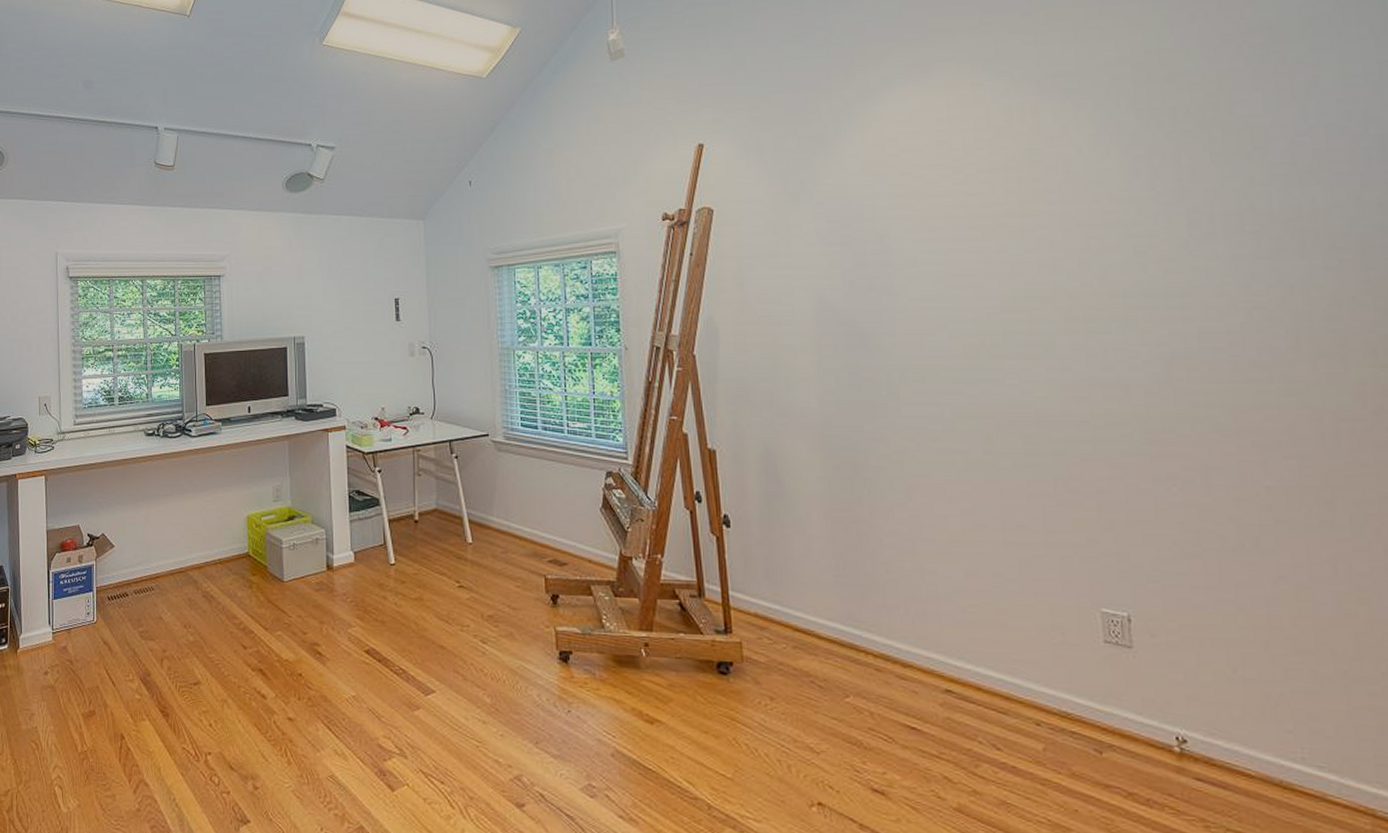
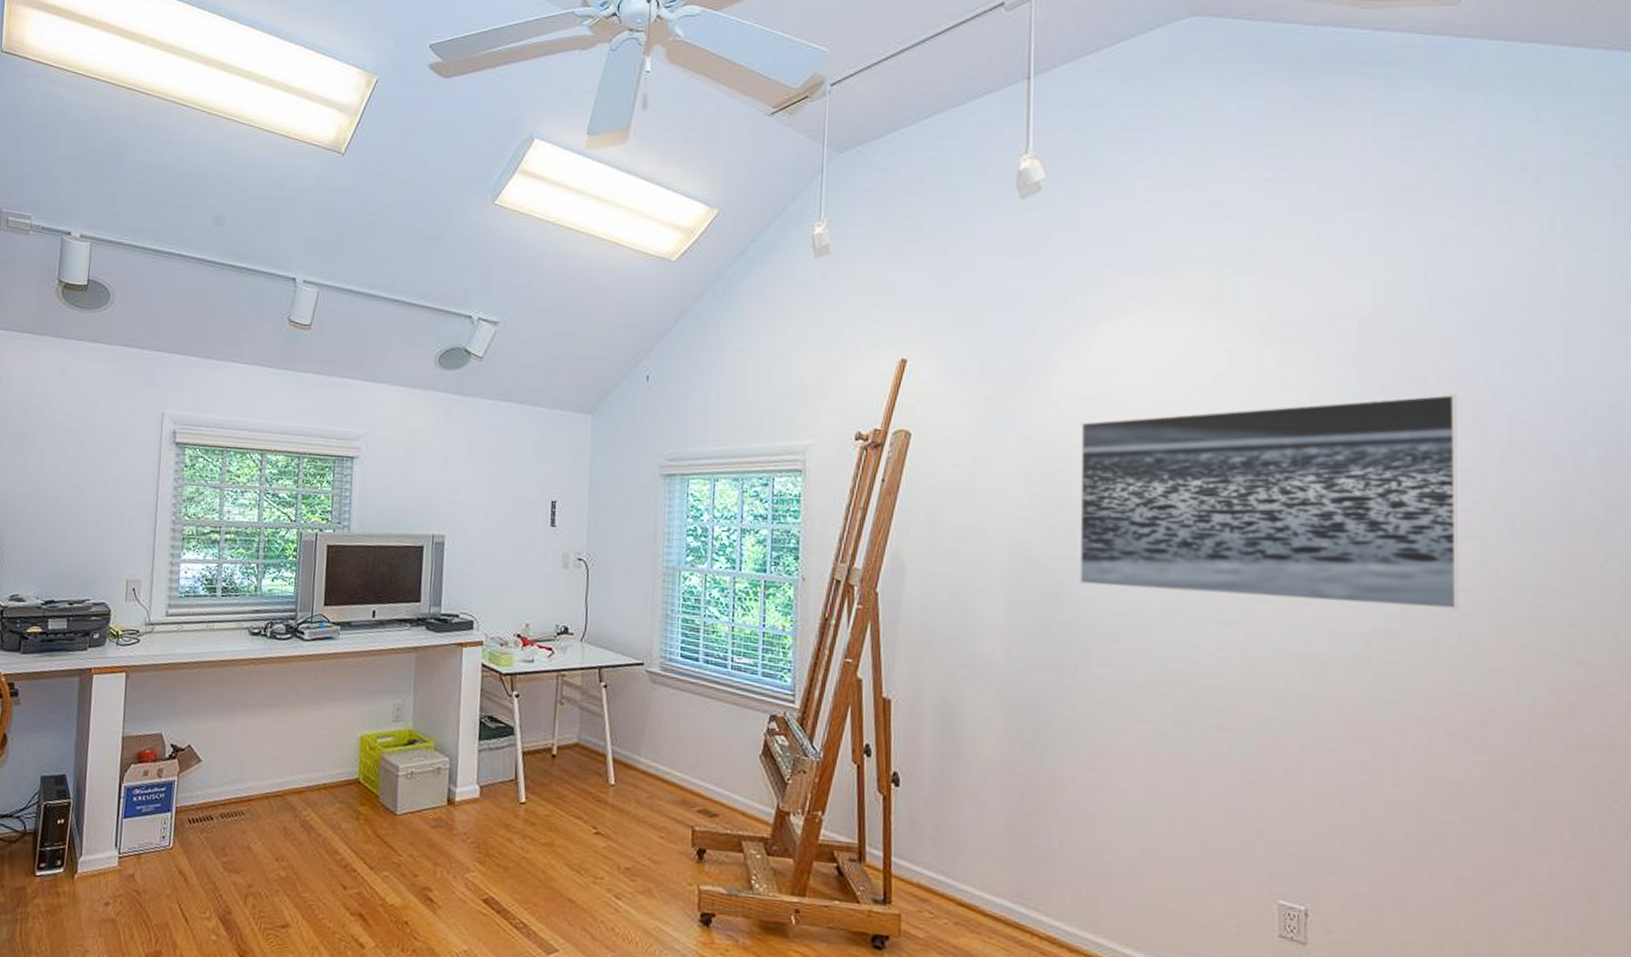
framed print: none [872,125,1256,333] -> present [1078,393,1460,610]

